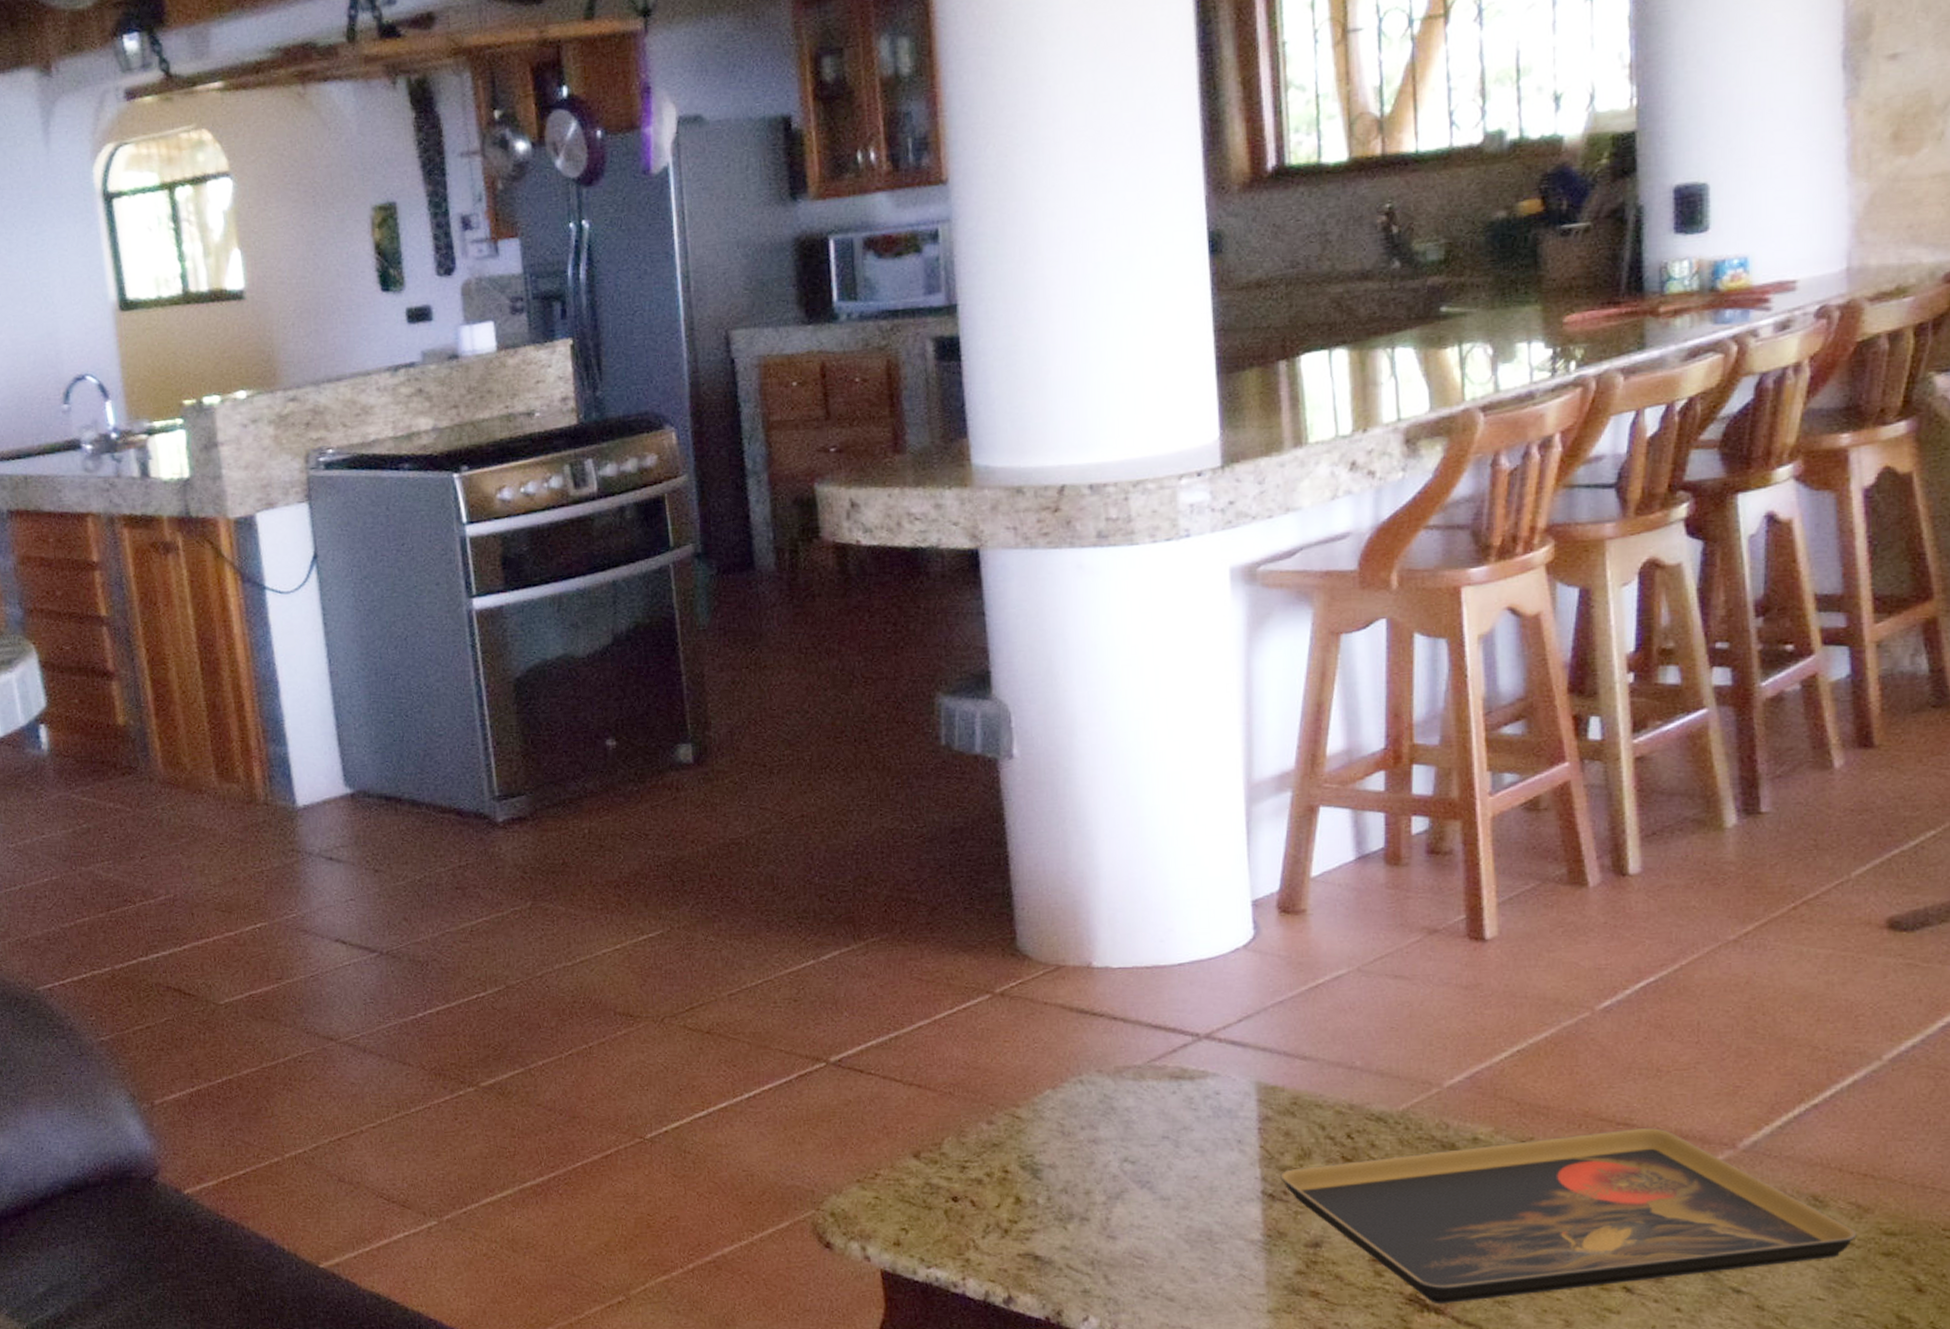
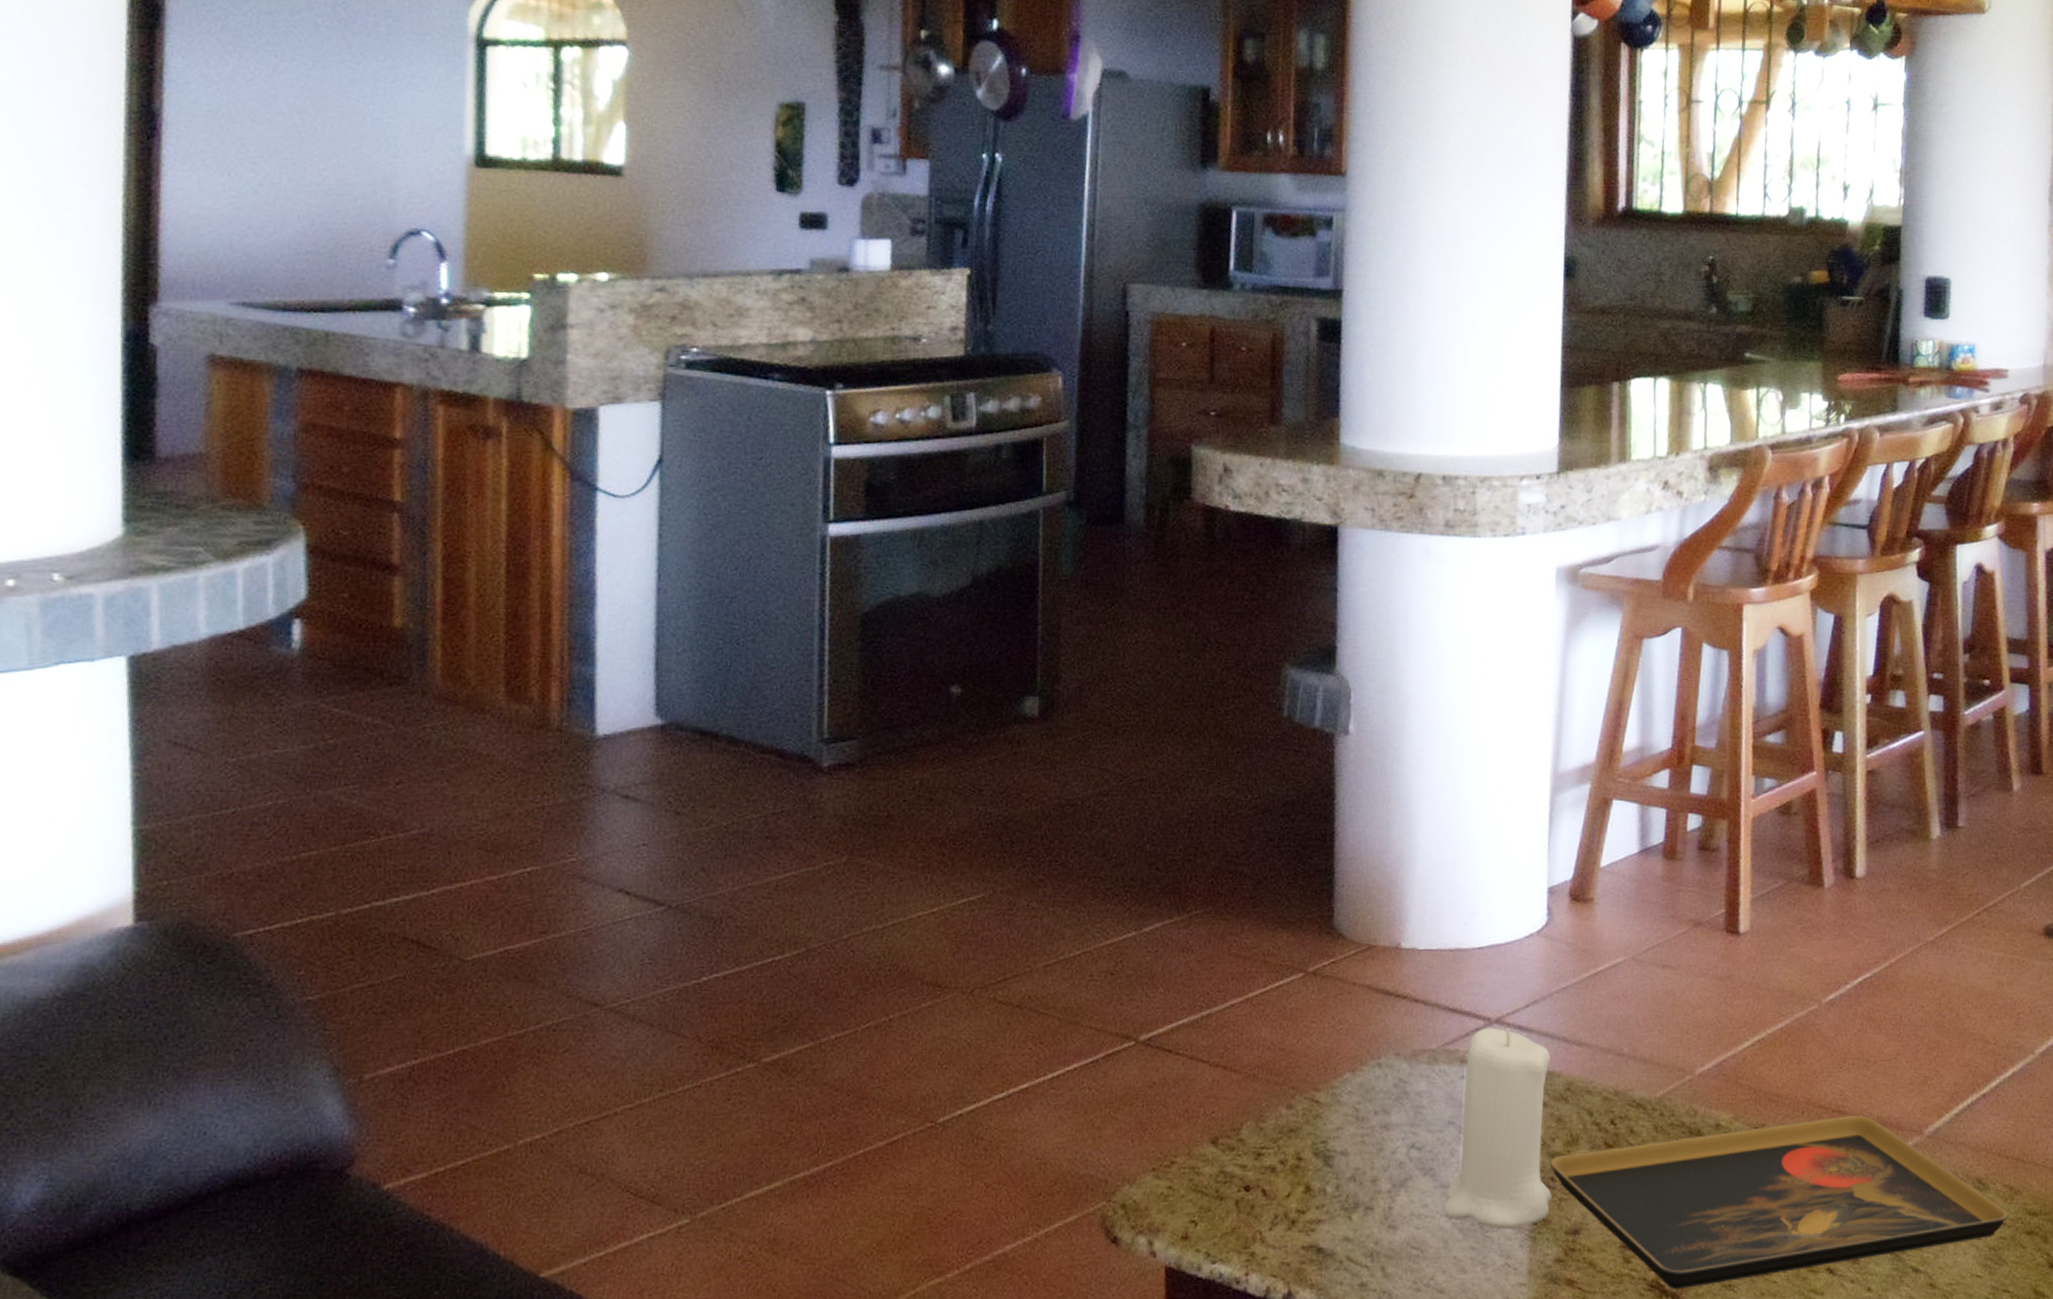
candle: none [1164,1042,1286,1240] -> present [1442,1027,1552,1228]

